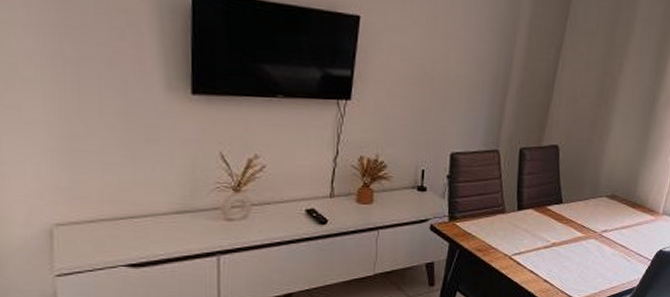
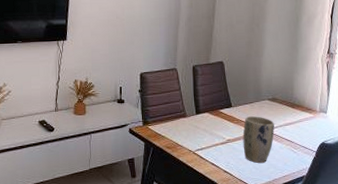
plant pot: none [570,216,610,271] -> present [243,116,275,163]

